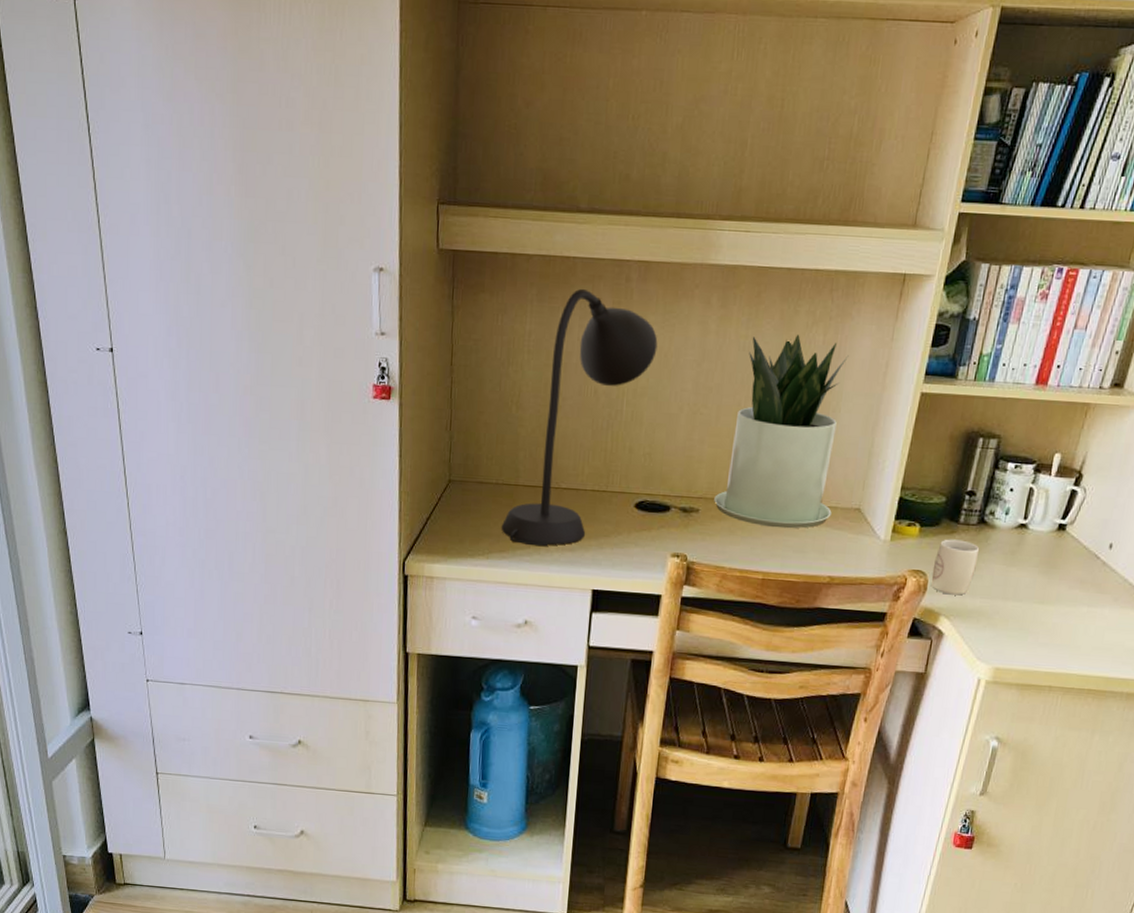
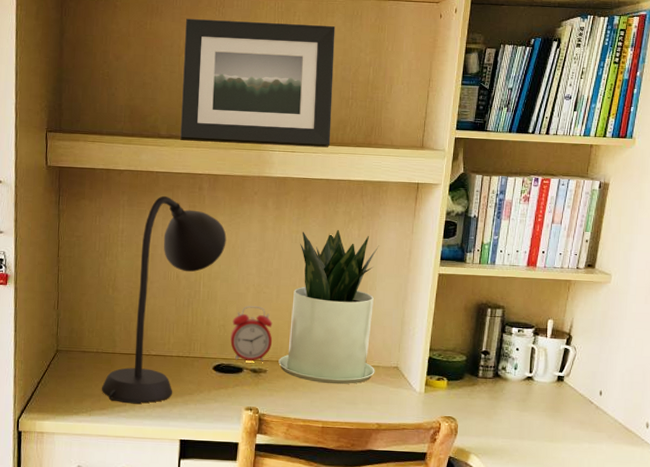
picture frame: none [605,48,813,226] -> present [180,19,336,148]
alarm clock: none [657,430,710,500] -> present [230,306,273,362]
mug: present [931,539,980,596] -> none [460,390,497,437]

